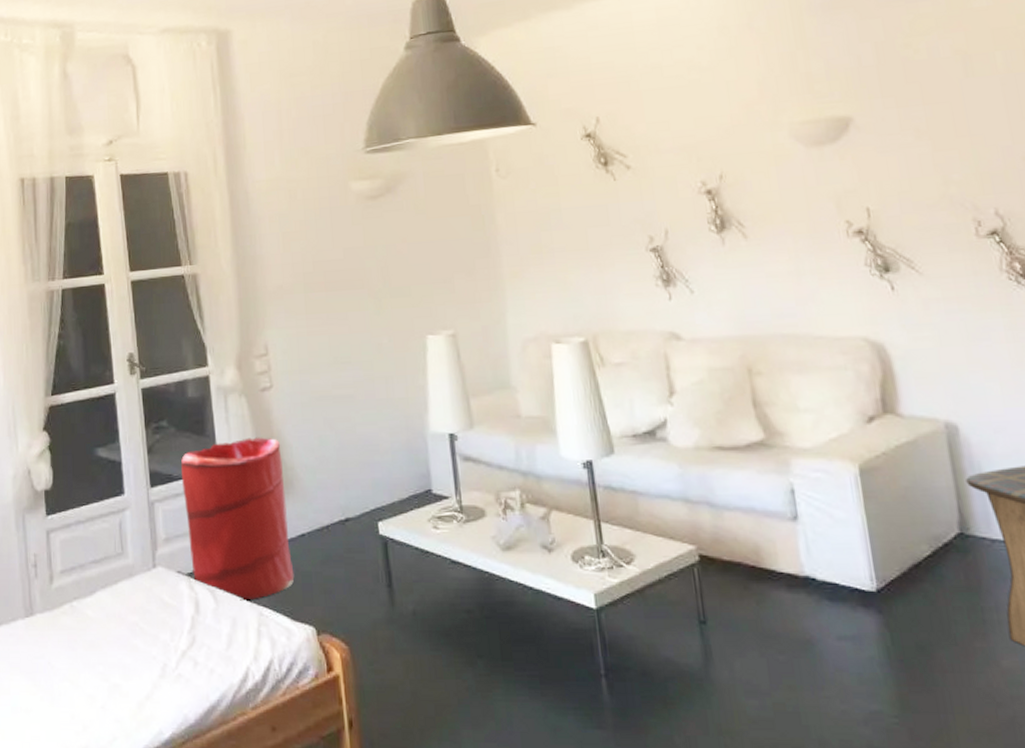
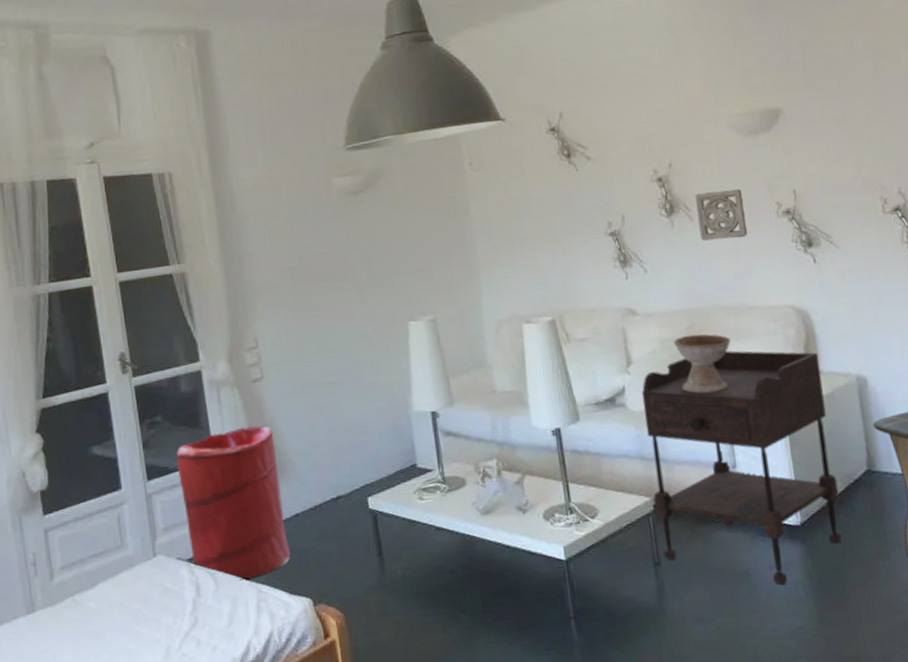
side table: none [686,385,928,661] -> present [641,350,842,586]
ceramic bowl: none [724,364,792,433] -> present [674,334,731,394]
wall ornament: none [750,205,812,261] -> present [695,189,748,241]

